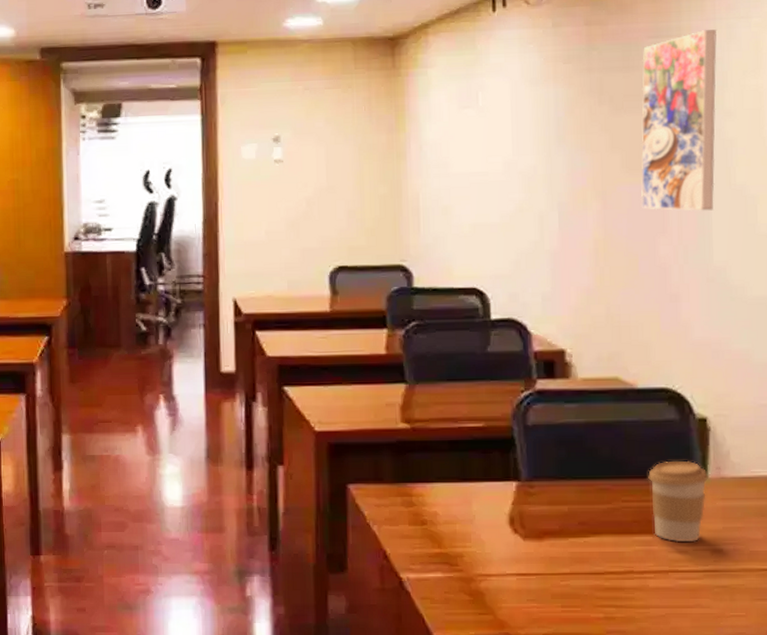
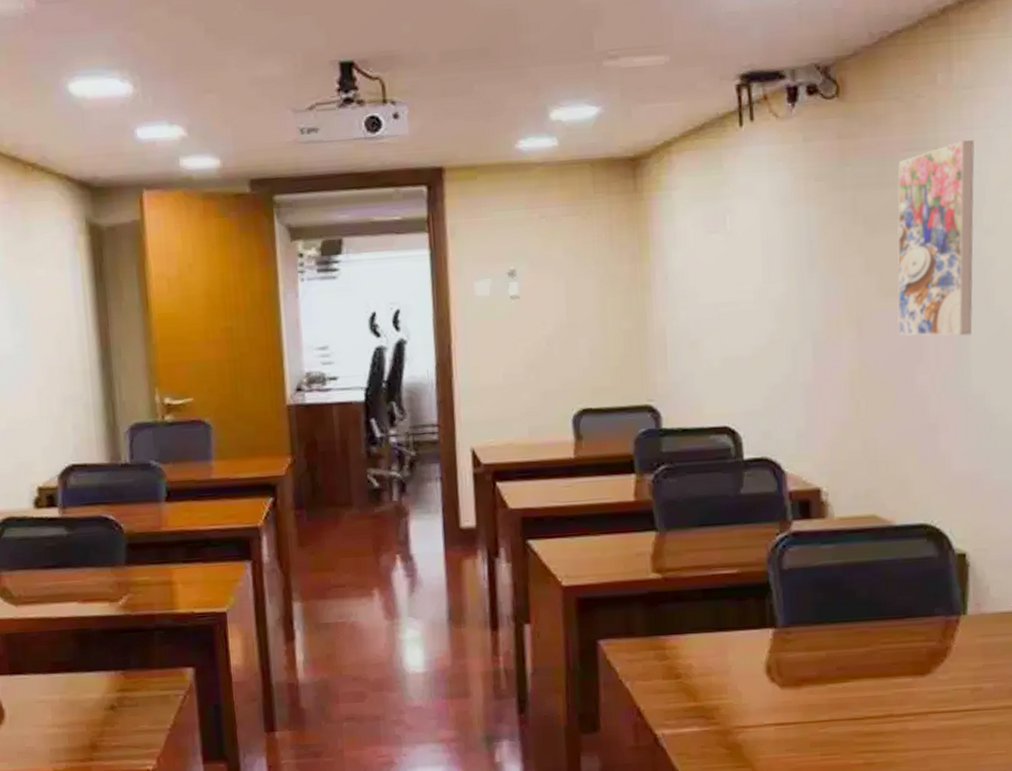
coffee cup: present [648,460,708,543] -> none [907,598,968,683]

